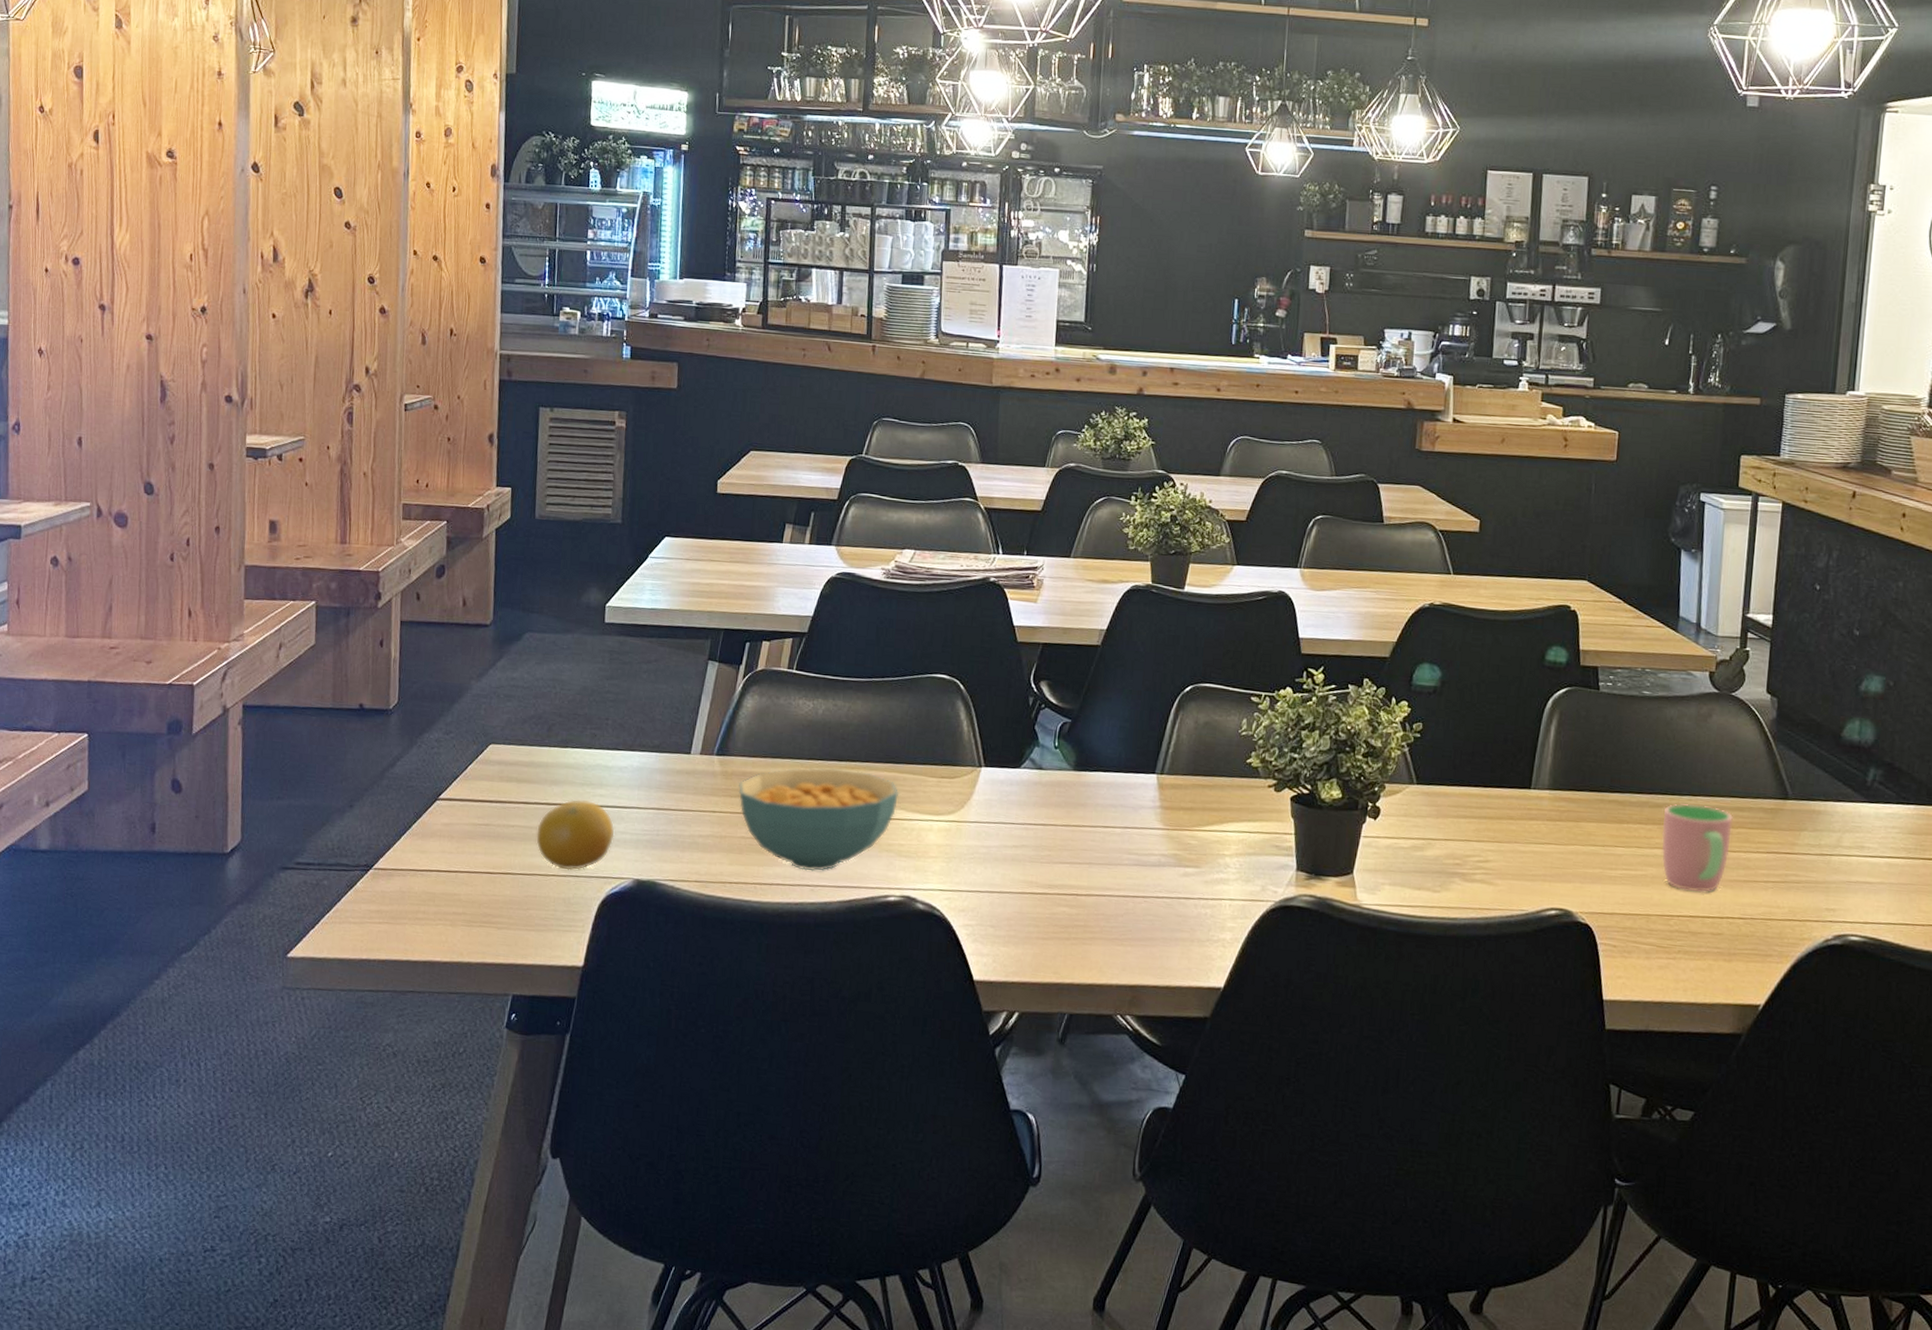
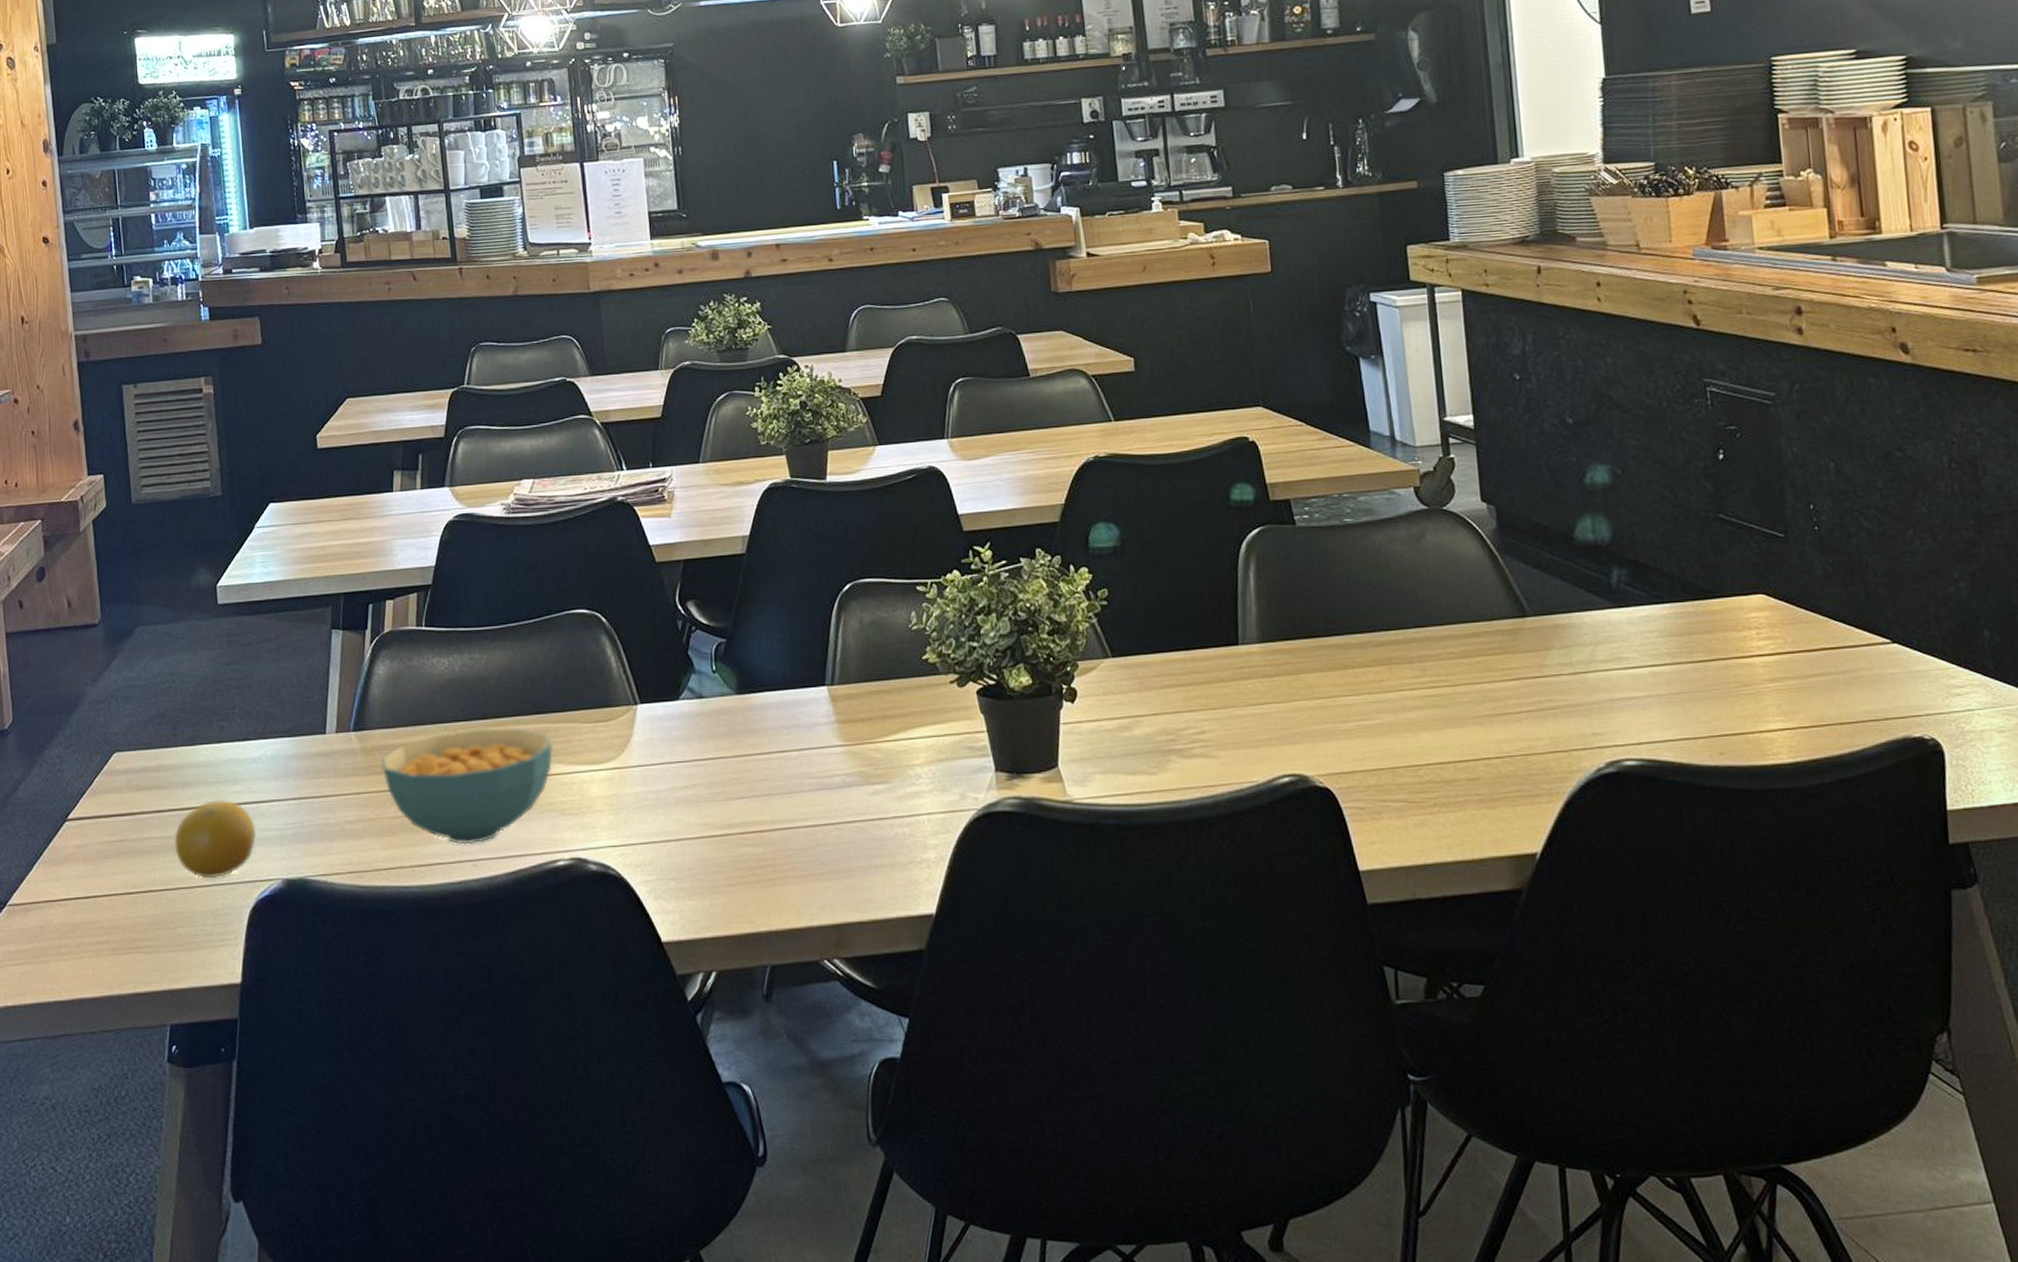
cup: present [1661,803,1733,893] -> none [1389,636,1472,736]

